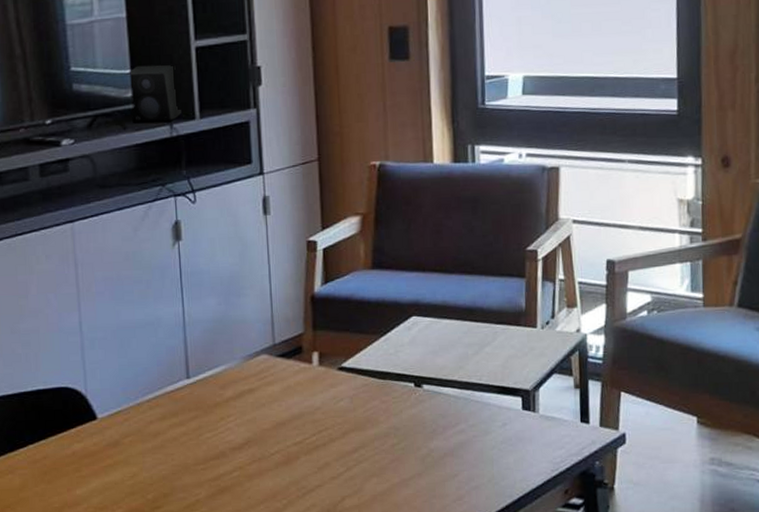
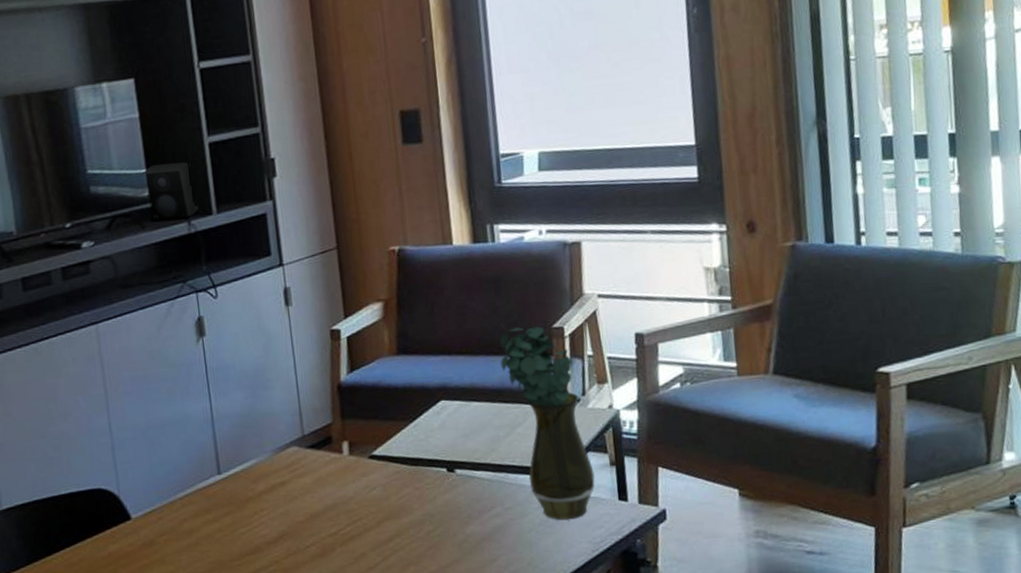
vase: none [472,242,559,439] -> present [500,321,595,520]

